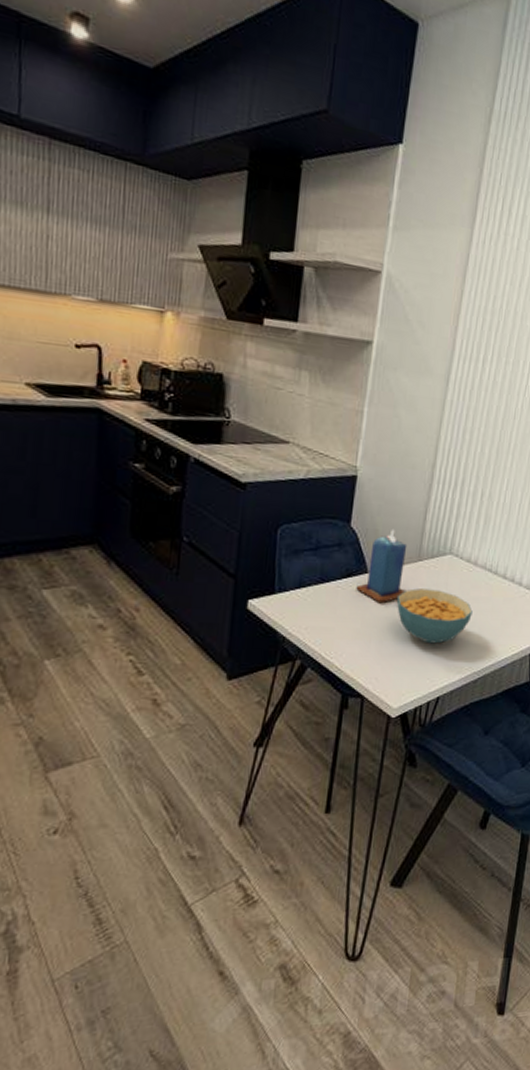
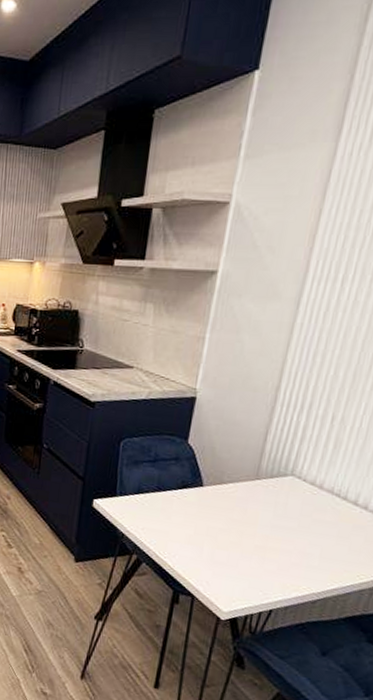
candle: present [356,529,408,604] -> none [191,447,245,516]
cereal bowl: present [396,588,473,644] -> none [231,505,315,560]

